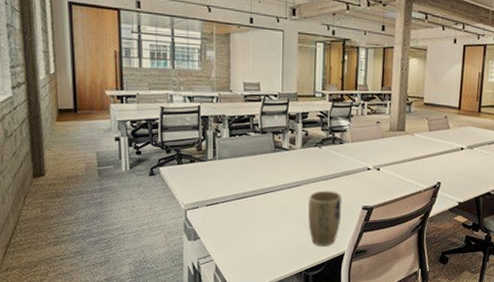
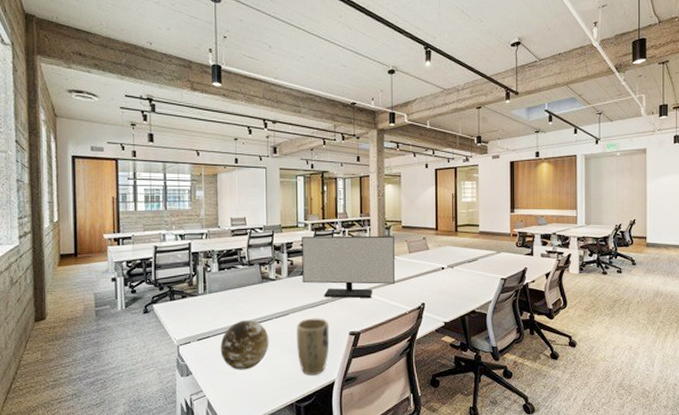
decorative orb: none [229,188,280,238] -> present [220,319,269,370]
monitor: none [317,107,415,174] -> present [302,235,395,298]

